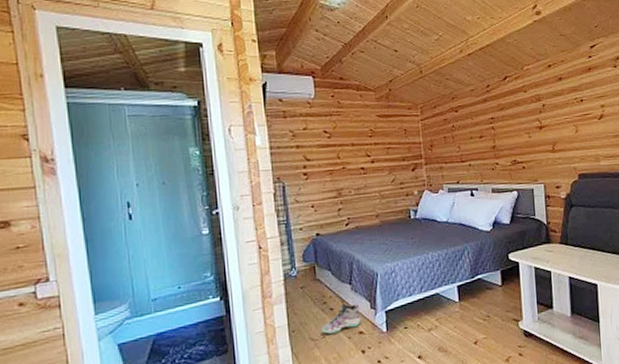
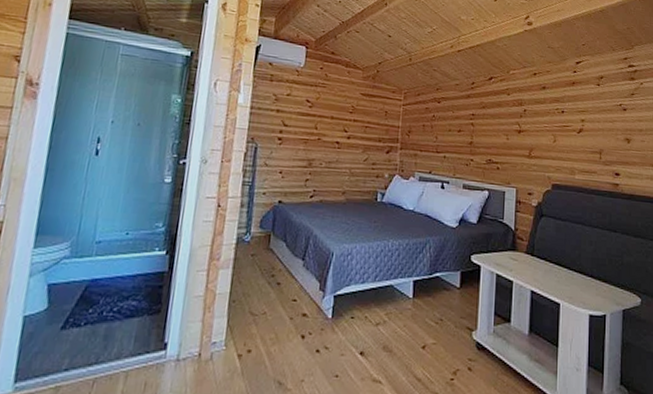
sneaker: present [320,300,361,334] -> none [262,275,308,311]

